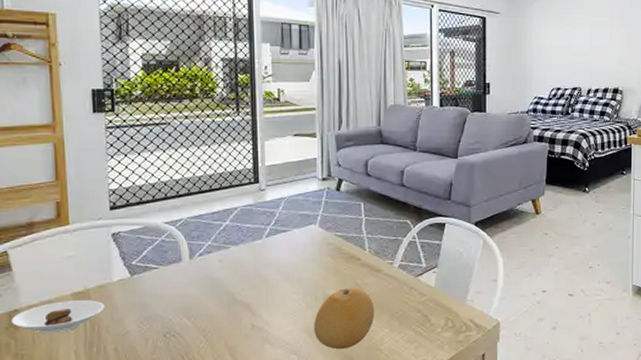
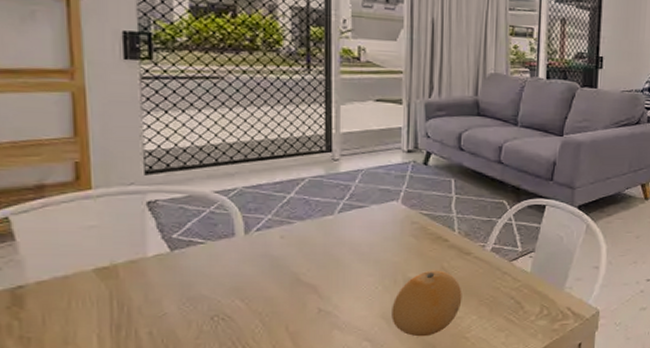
saucer: present [10,300,105,334] -> none [13,277,137,315]

